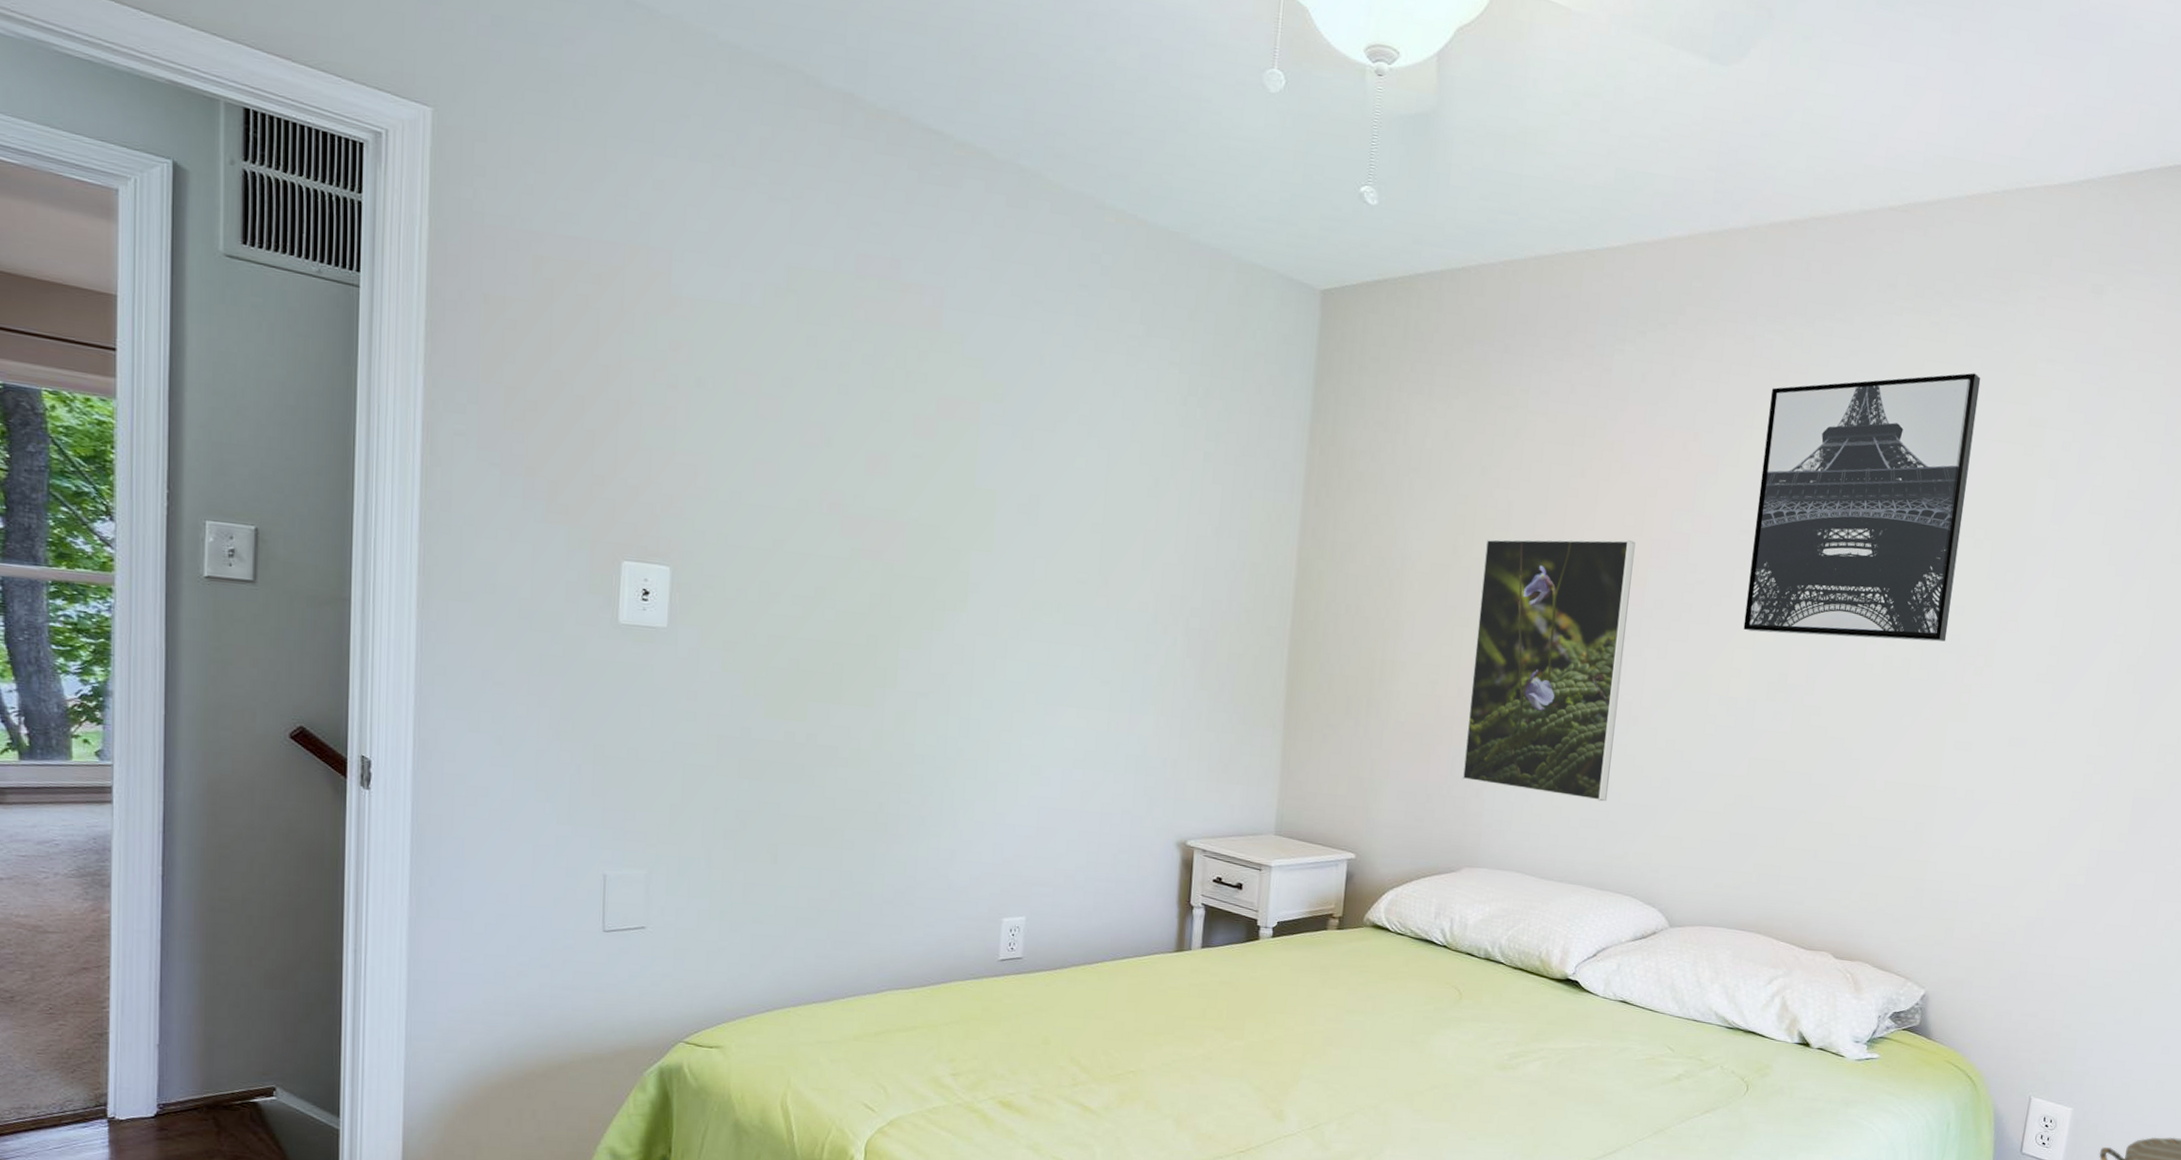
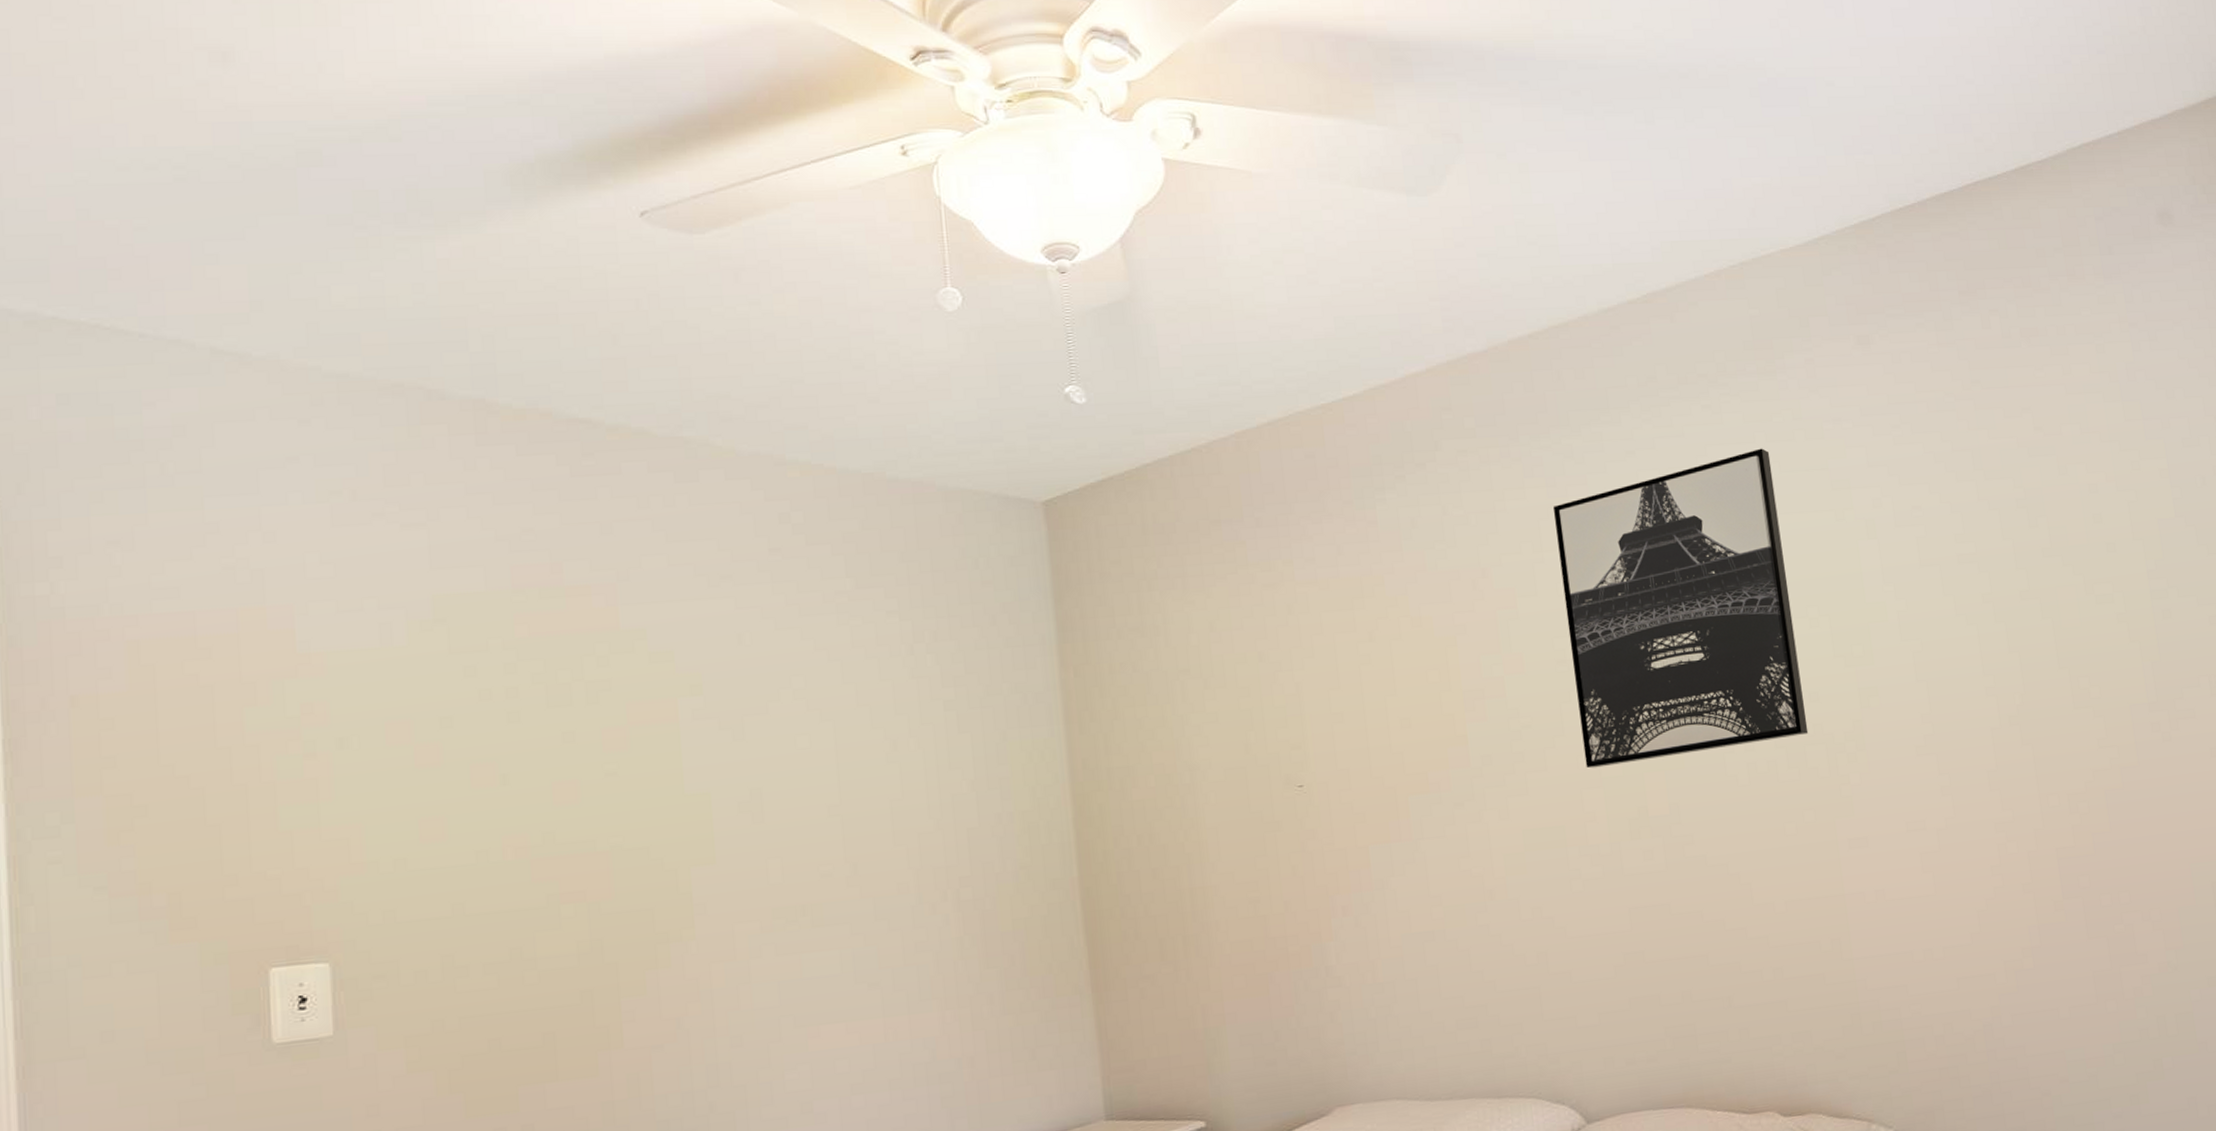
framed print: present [1462,538,1636,802] -> none [1280,697,1481,1006]

